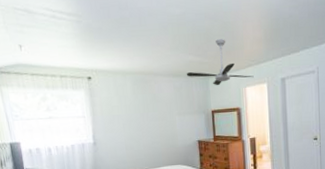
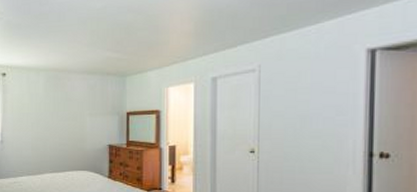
ceiling fan: present [186,38,254,86] -> none [102,32,179,85]

